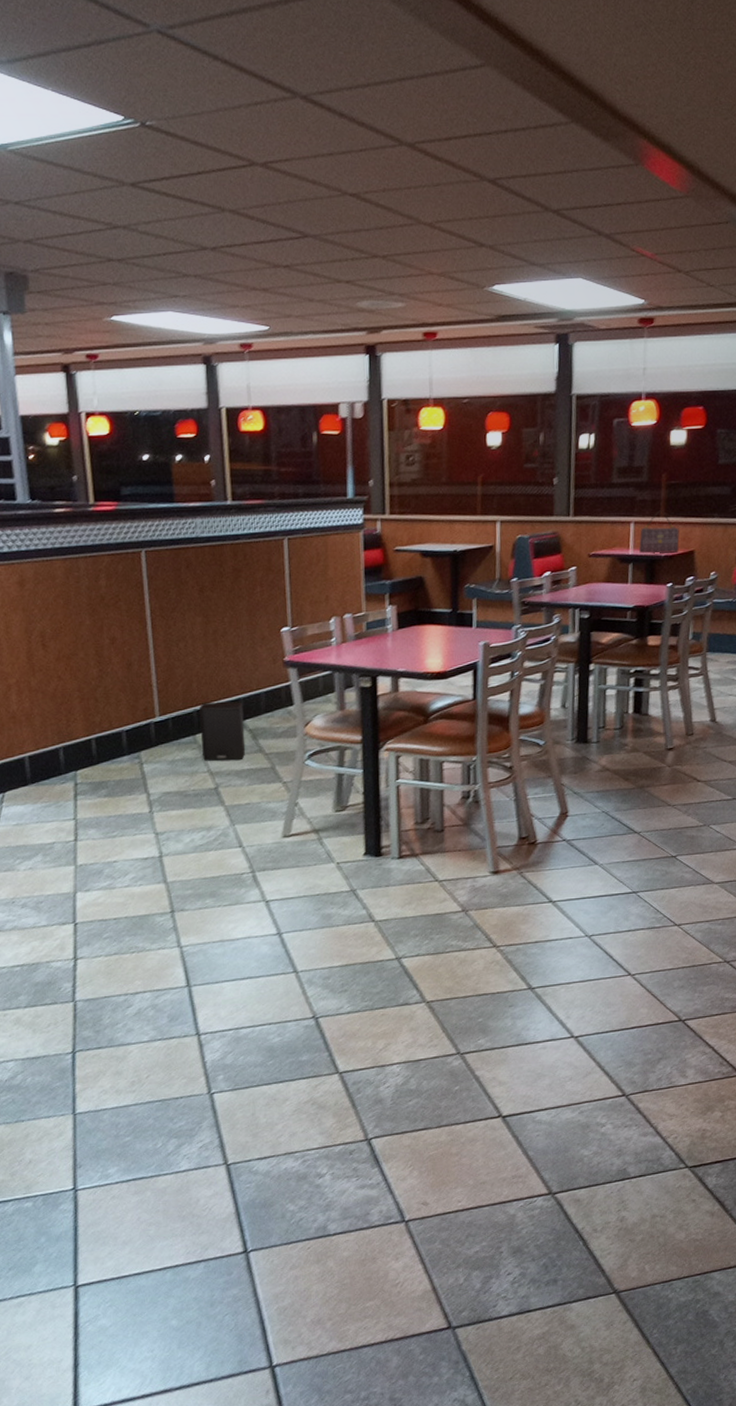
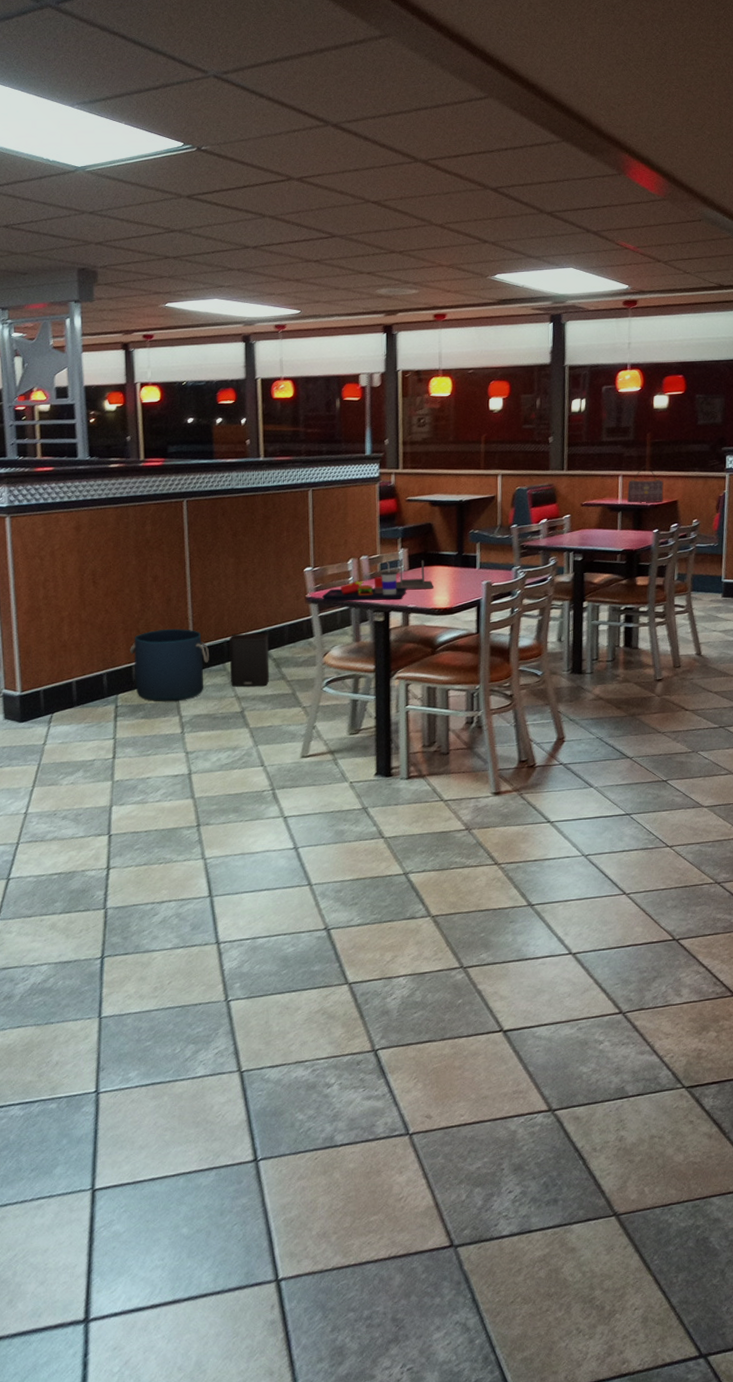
bucket: none [88,696,178,779] -> present [130,628,209,702]
food tray: none [302,620,396,665] -> present [322,561,407,601]
napkin holder: none [383,618,425,652] -> present [396,560,433,590]

